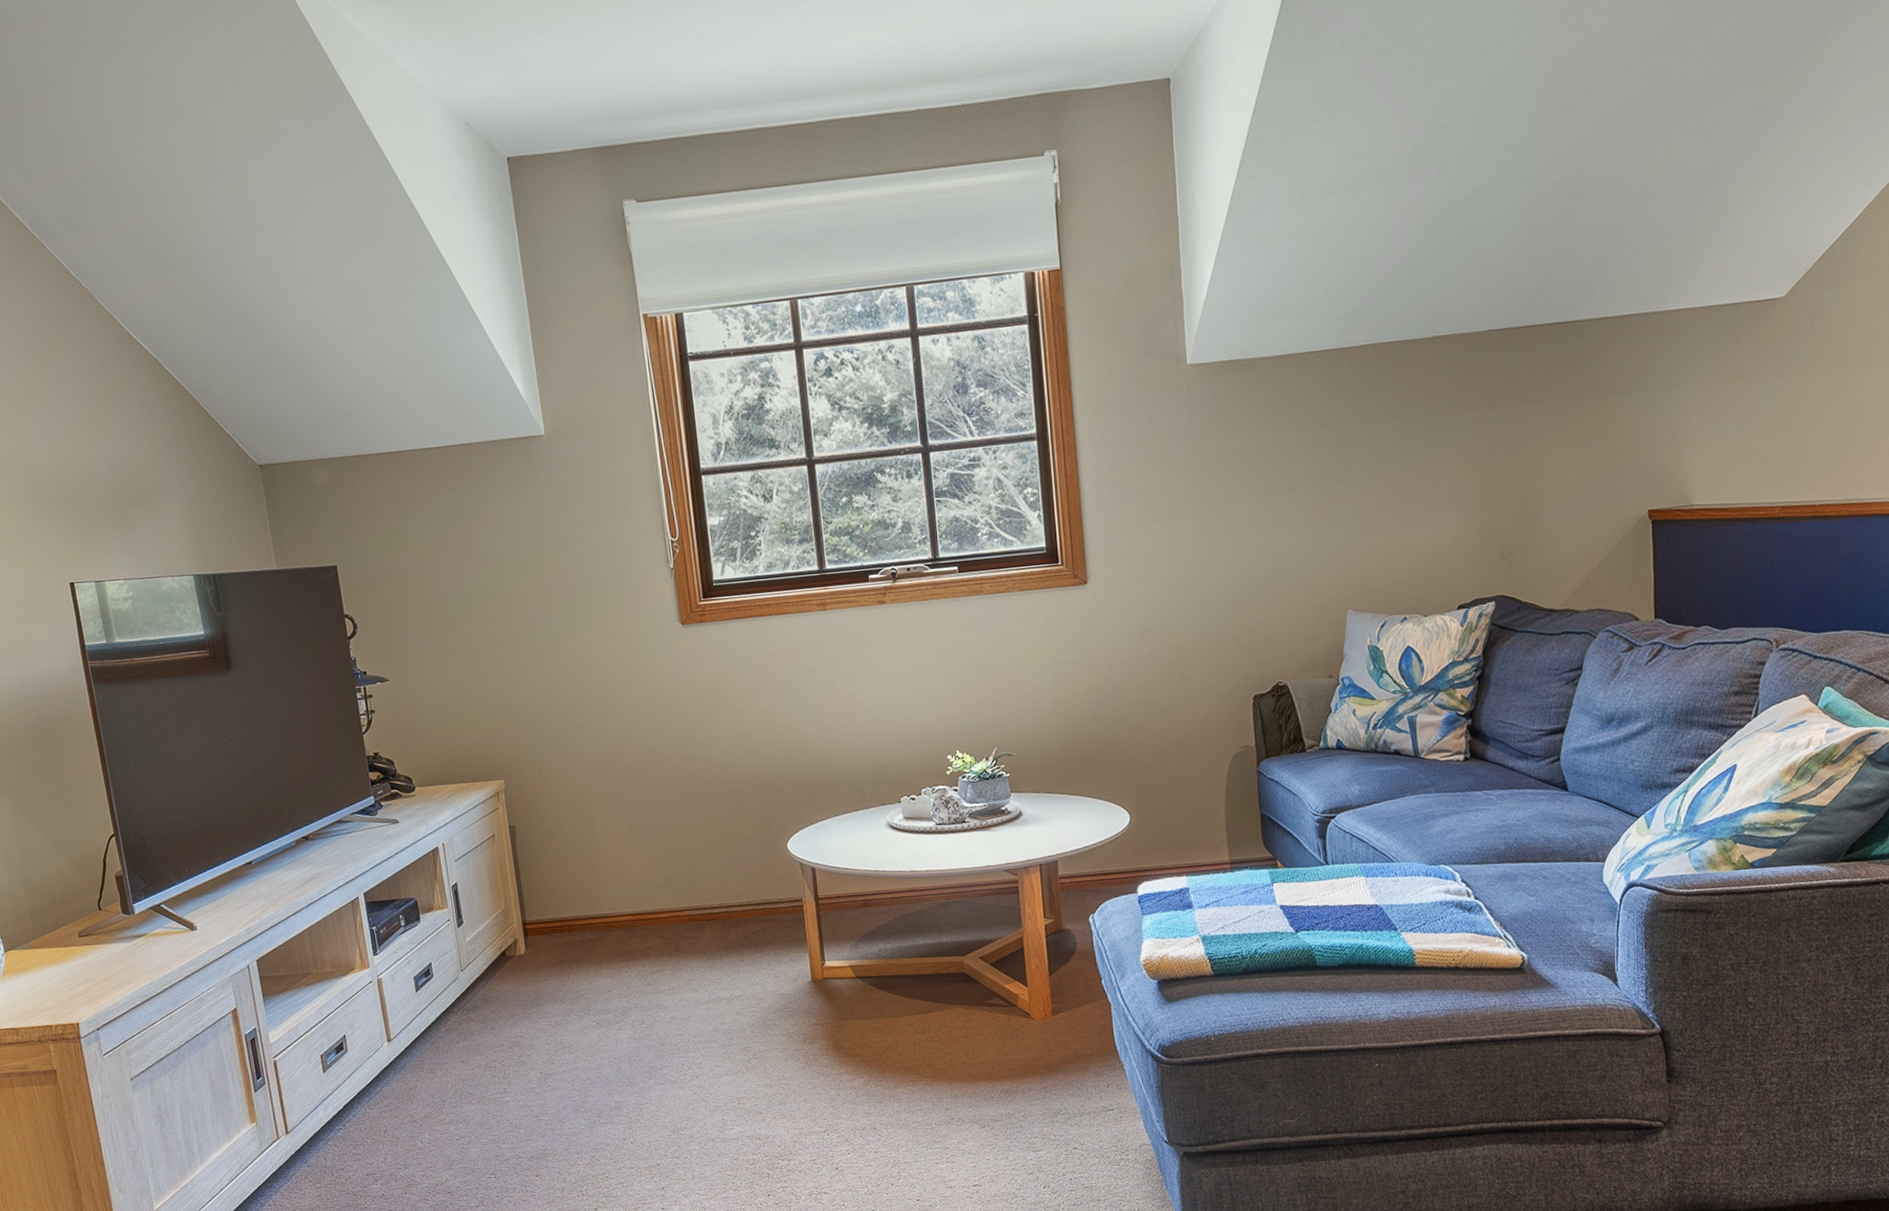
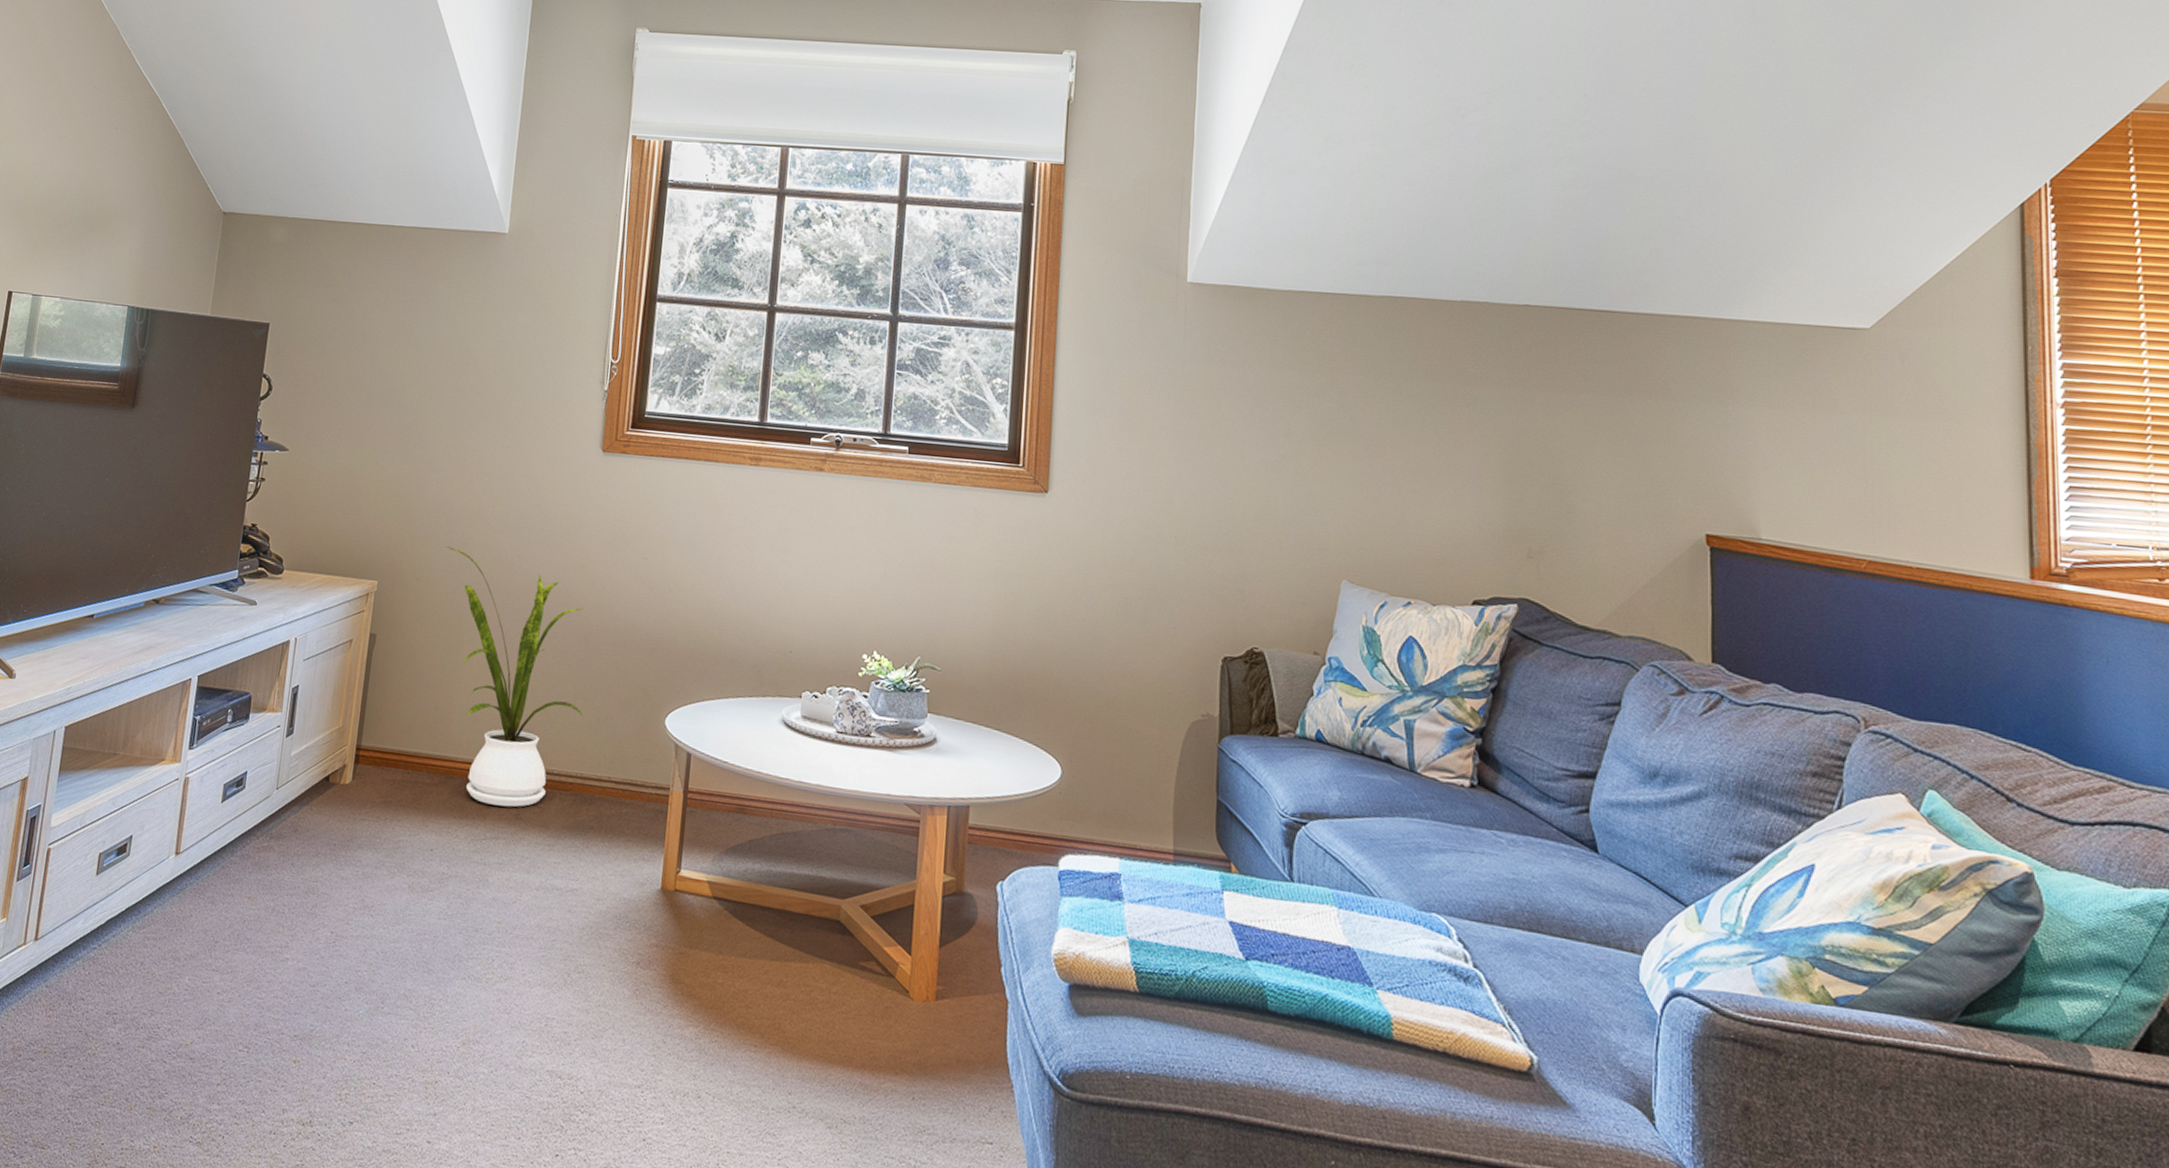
house plant: none [559,737,715,945] -> present [446,546,584,807]

